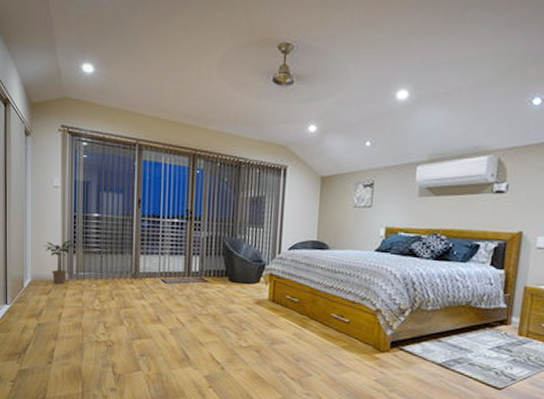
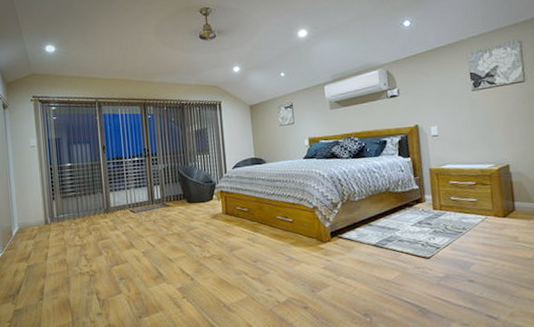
potted plant: present [43,239,75,284] -> none [26,188,54,229]

